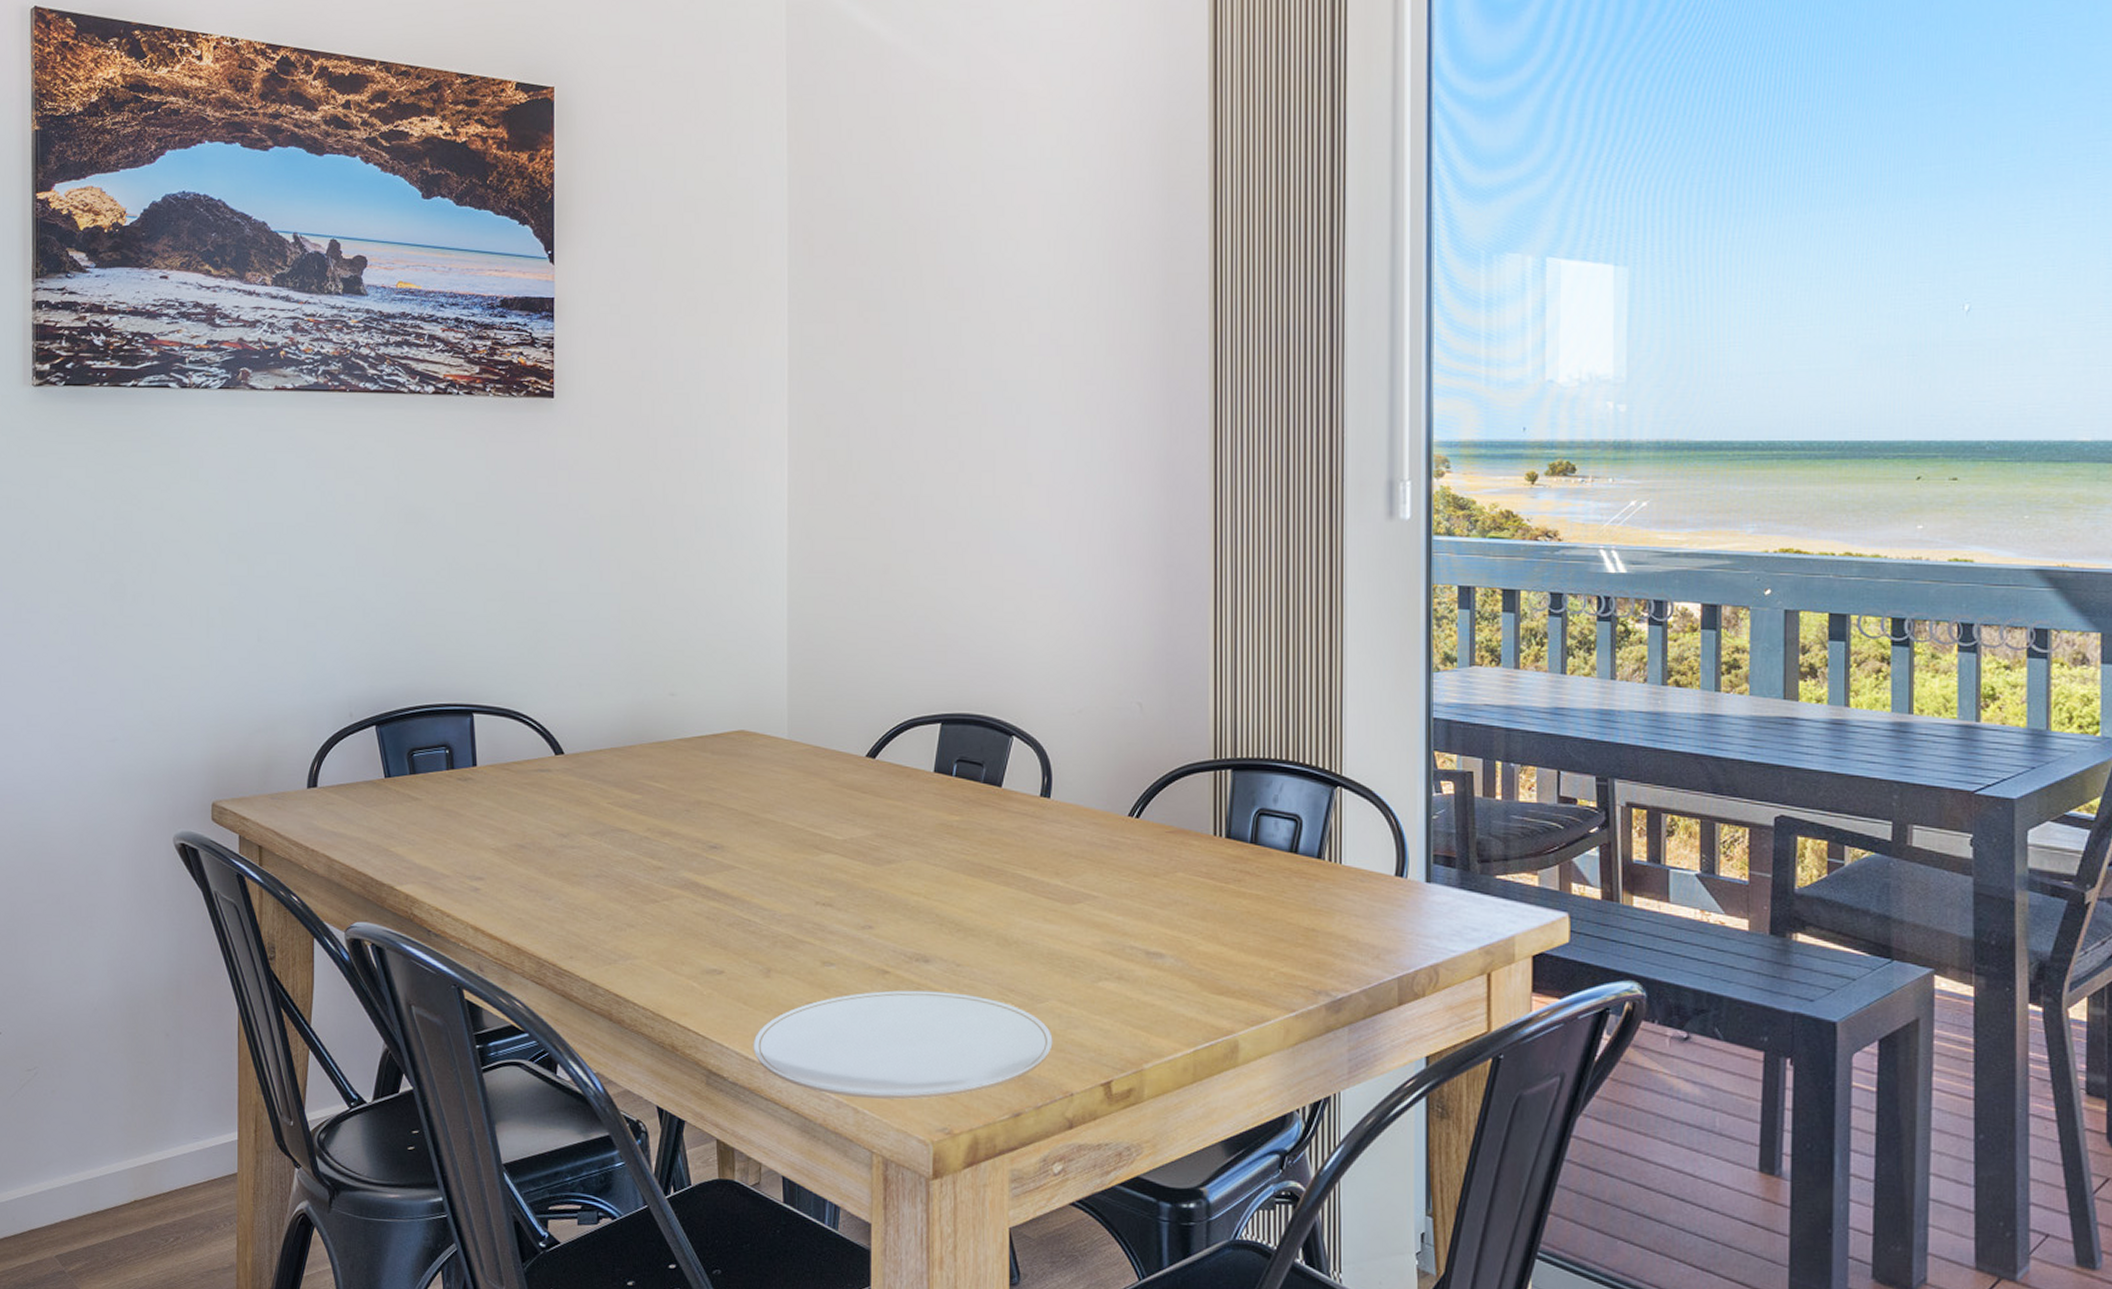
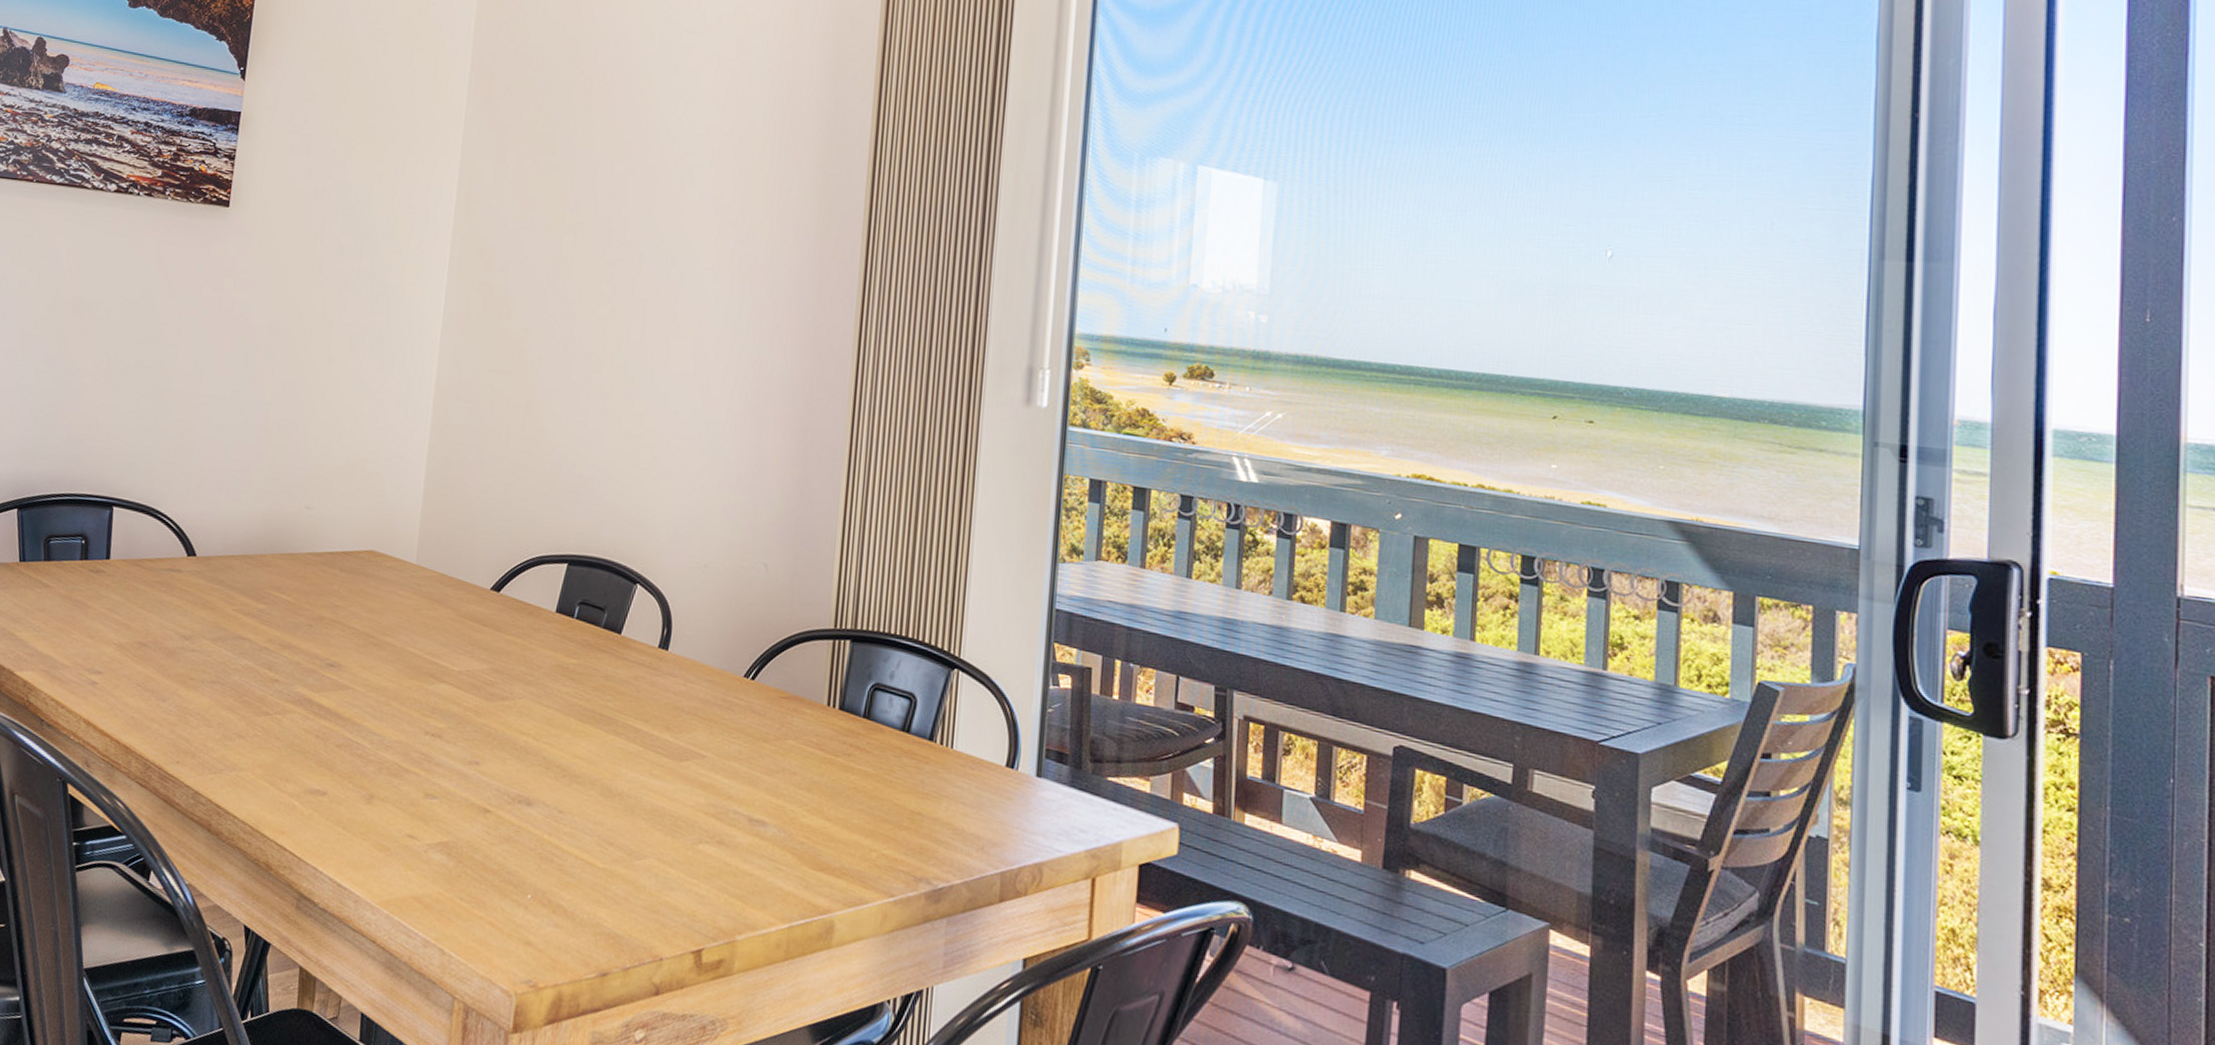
plate: present [753,990,1053,1100] -> none [346,829,648,948]

